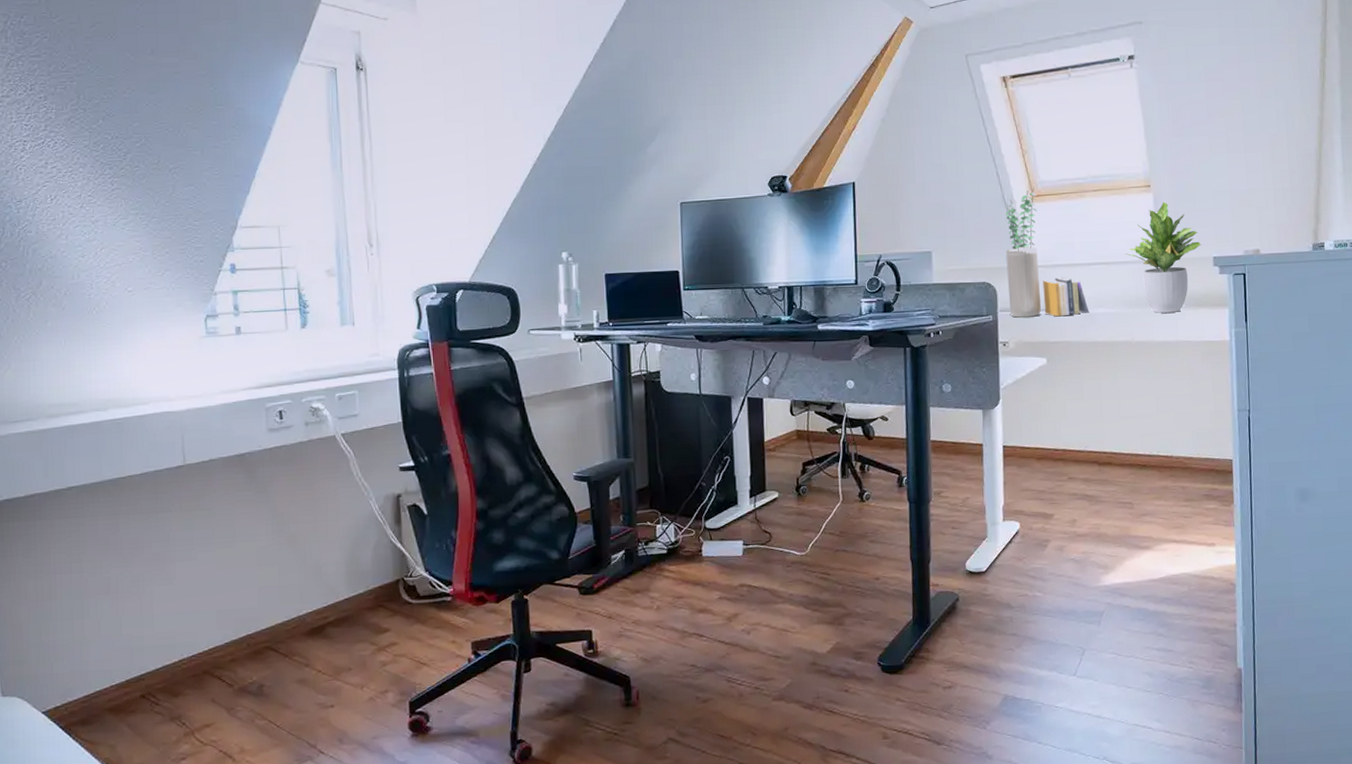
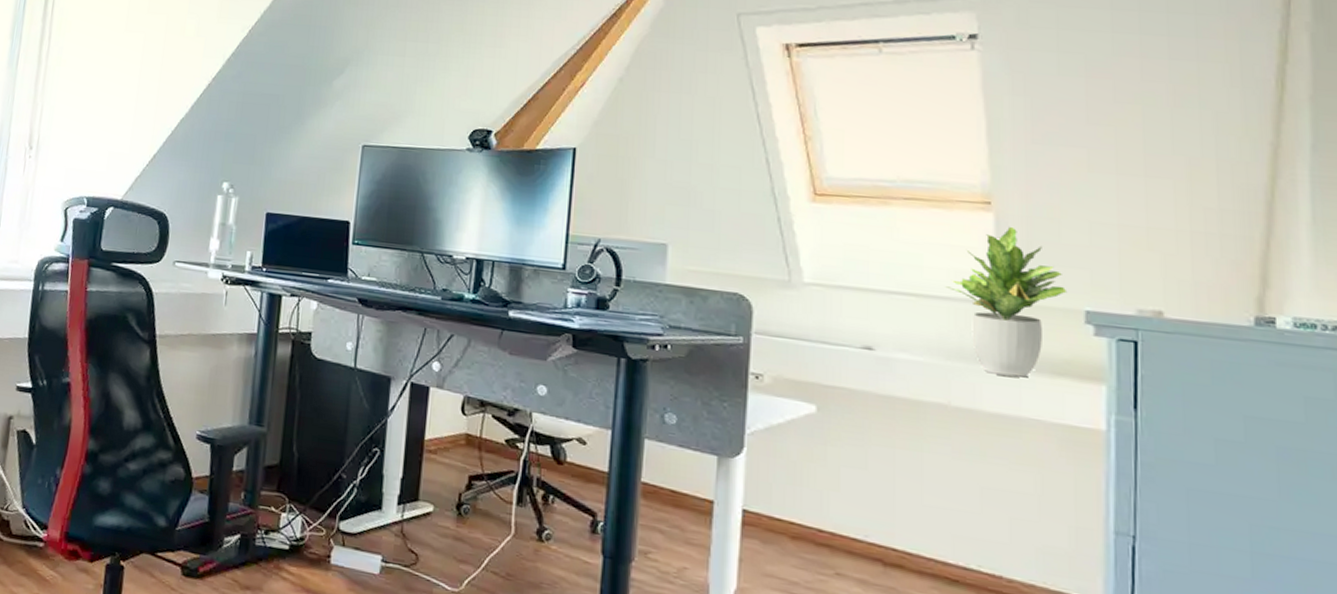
vase: present [1005,186,1042,318] -> none [768,182,821,349]
books: present [1042,277,1089,317] -> none [819,302,886,356]

